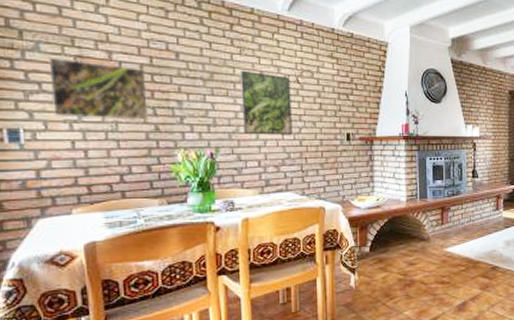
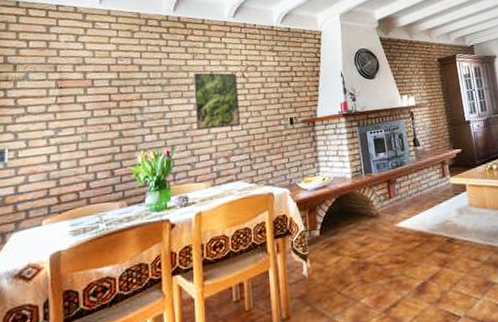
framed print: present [48,57,149,120] -> none [34,82,115,134]

